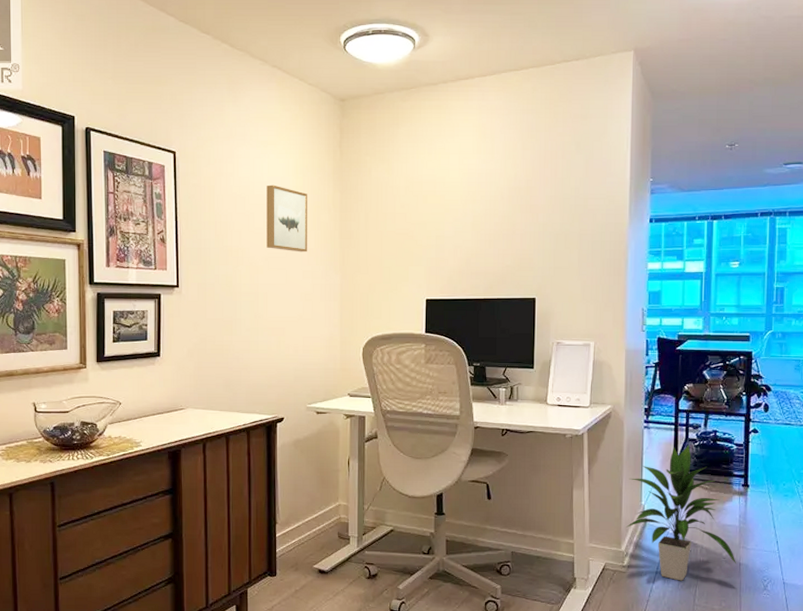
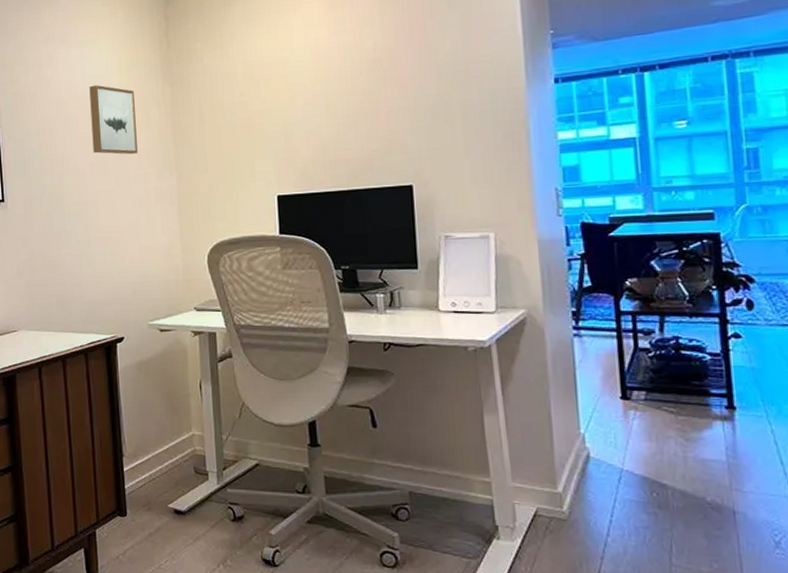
indoor plant: present [625,446,737,581] -> none [559,357,730,533]

